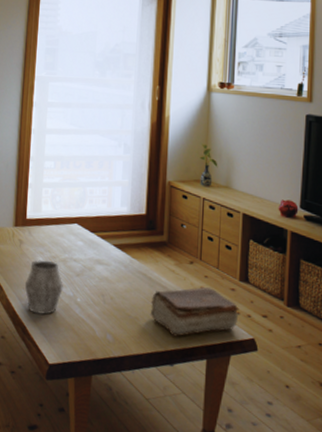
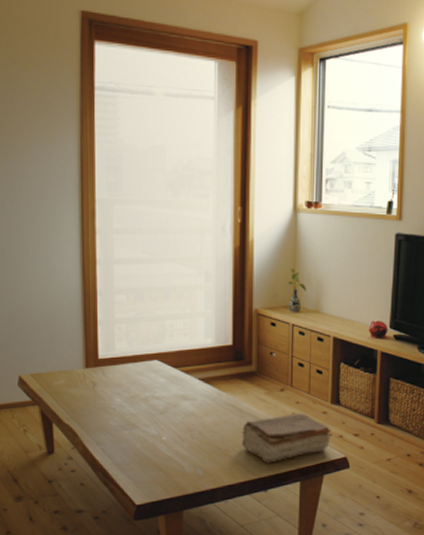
mug: present [24,260,63,315] -> none [102,401,146,457]

